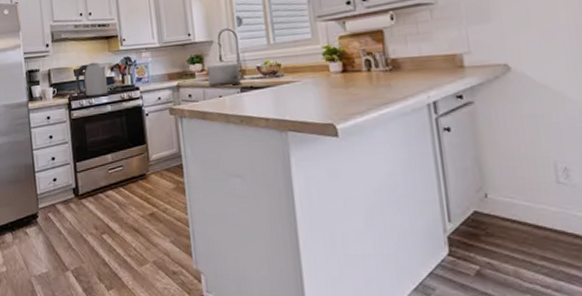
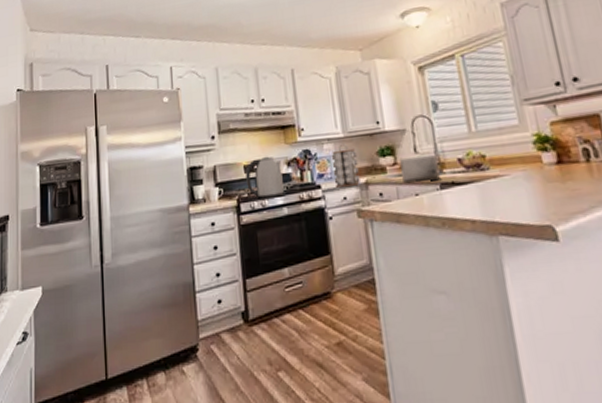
spice rack: none [148,52,173,90] -> present [331,143,360,189]

